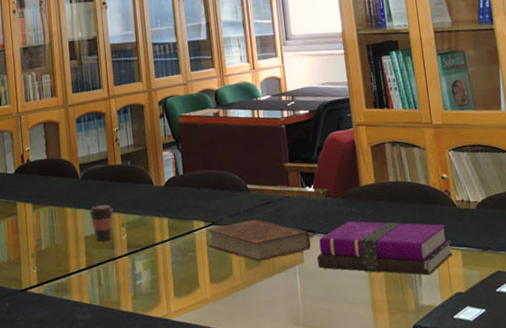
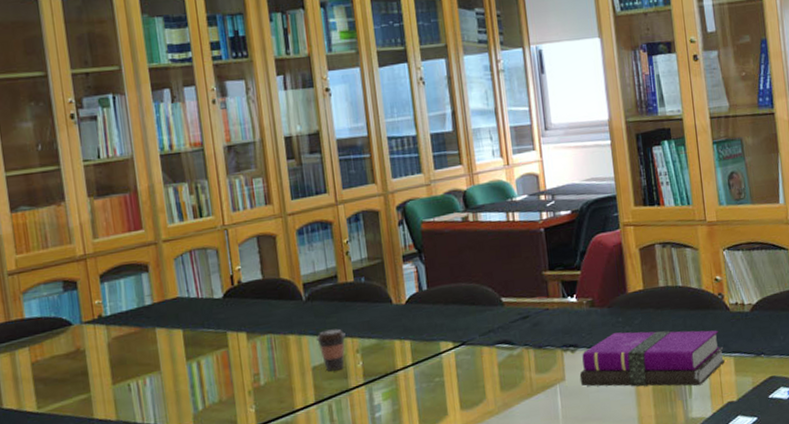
book: present [206,219,311,262] -> none [455,336,573,383]

